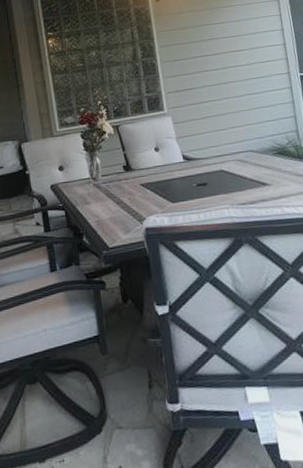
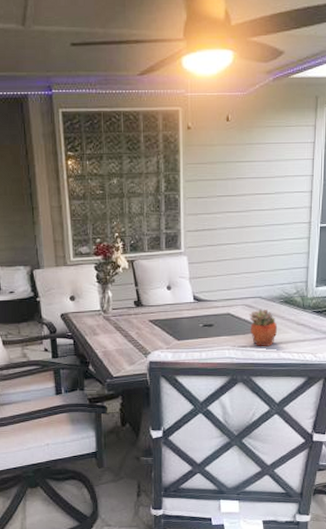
succulent planter: none [243,162,277,203] -> present [249,309,278,346]

